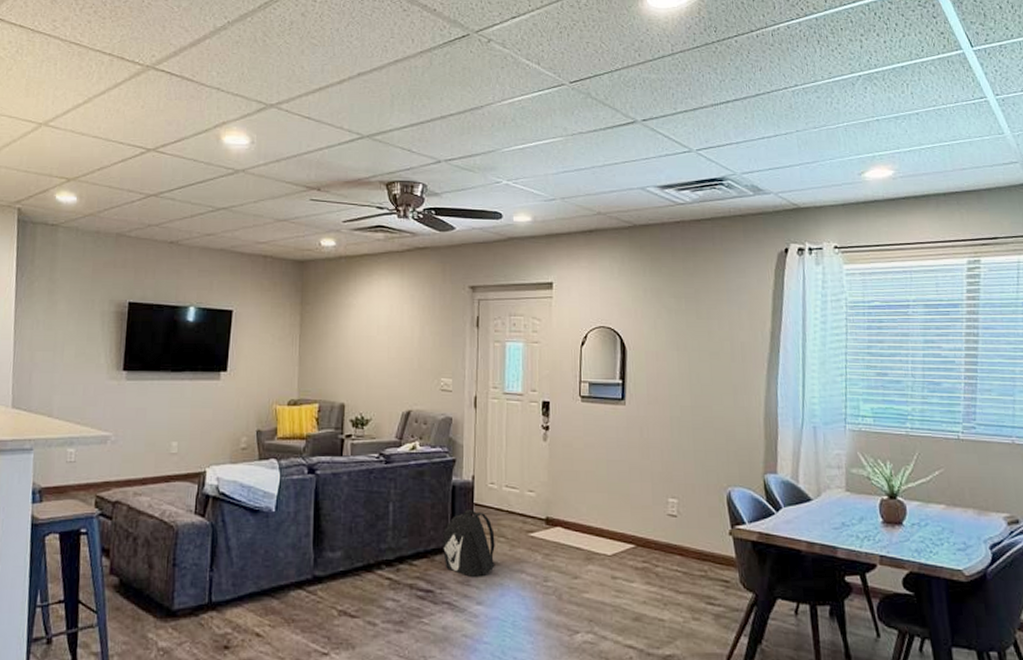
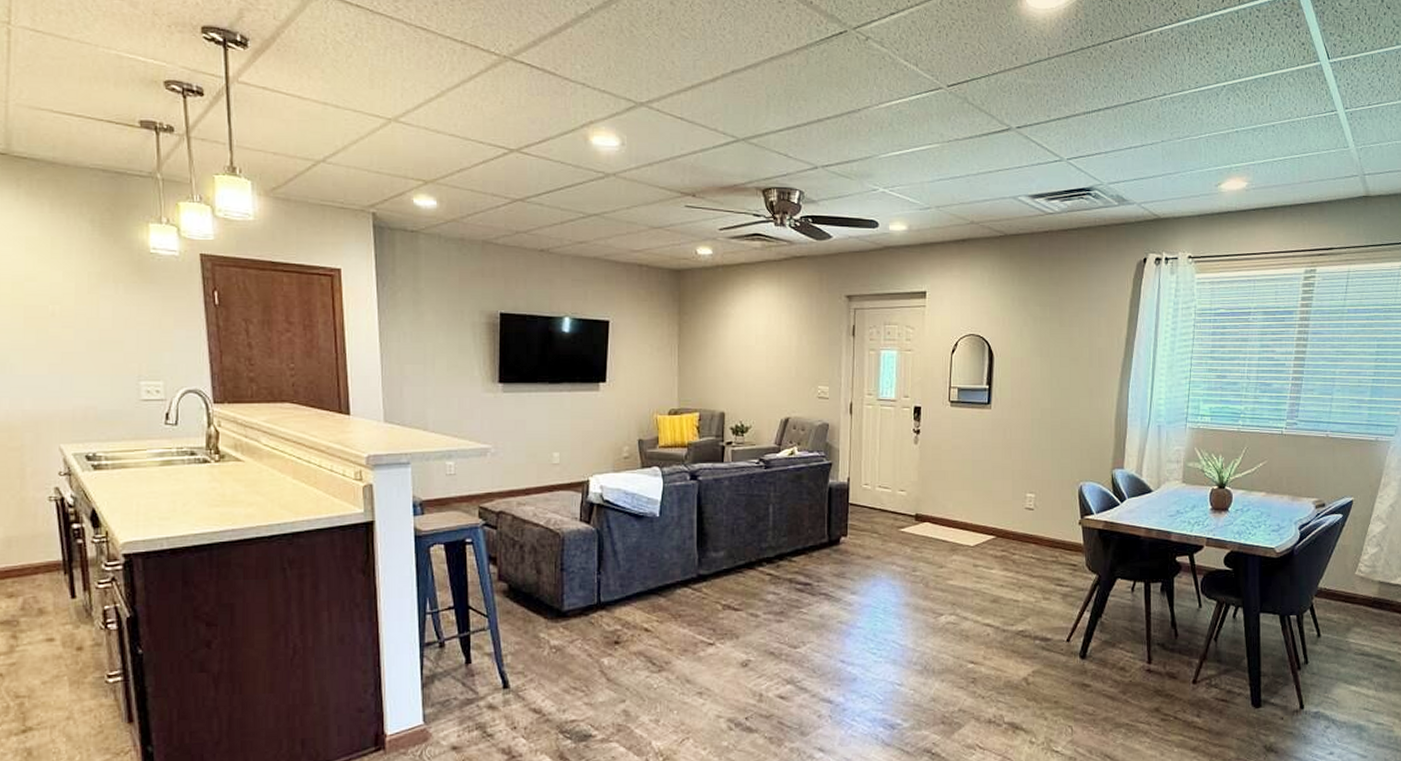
backpack: present [442,510,495,578] -> none [819,509,868,571]

